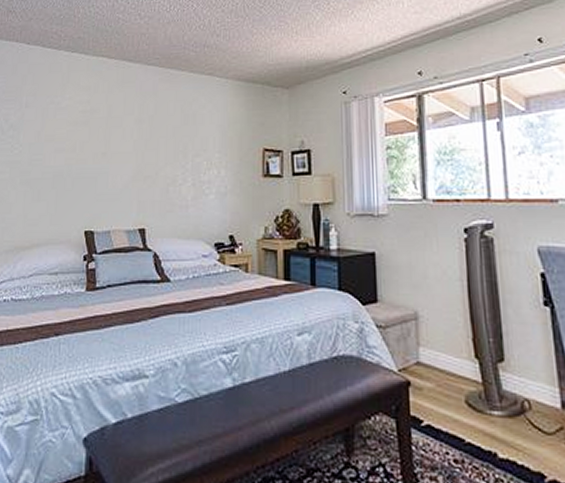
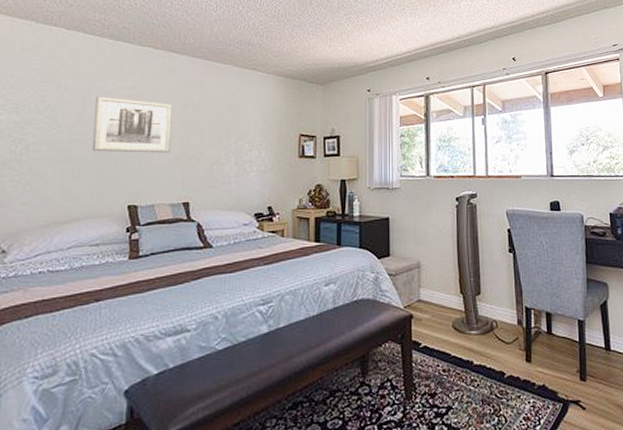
wall art: none [50,112,127,173] -> present [92,96,173,153]

